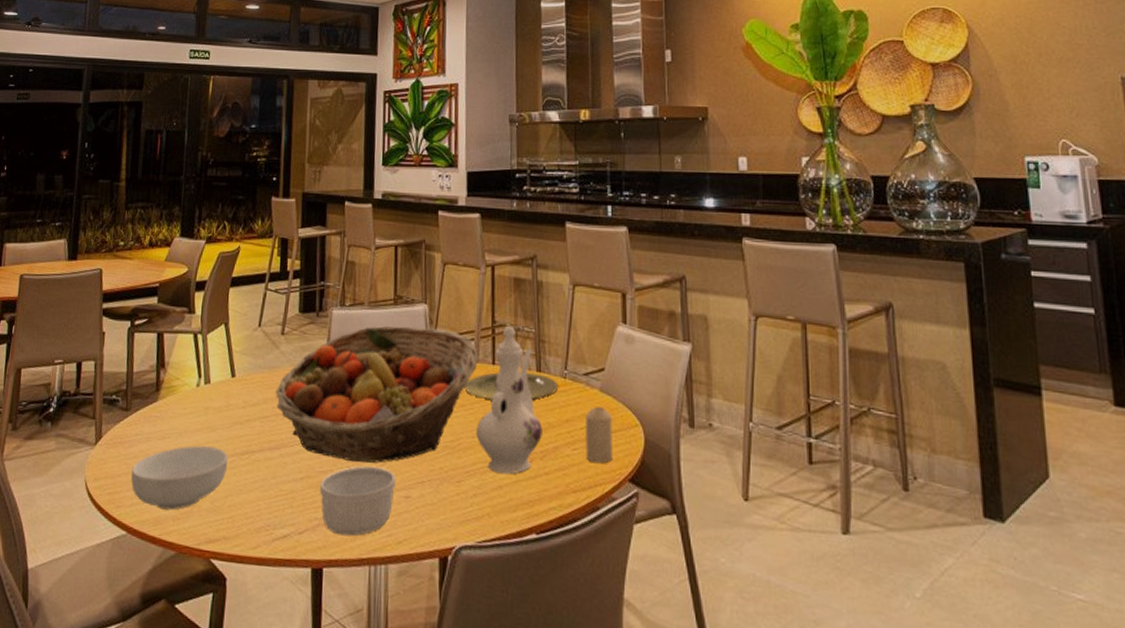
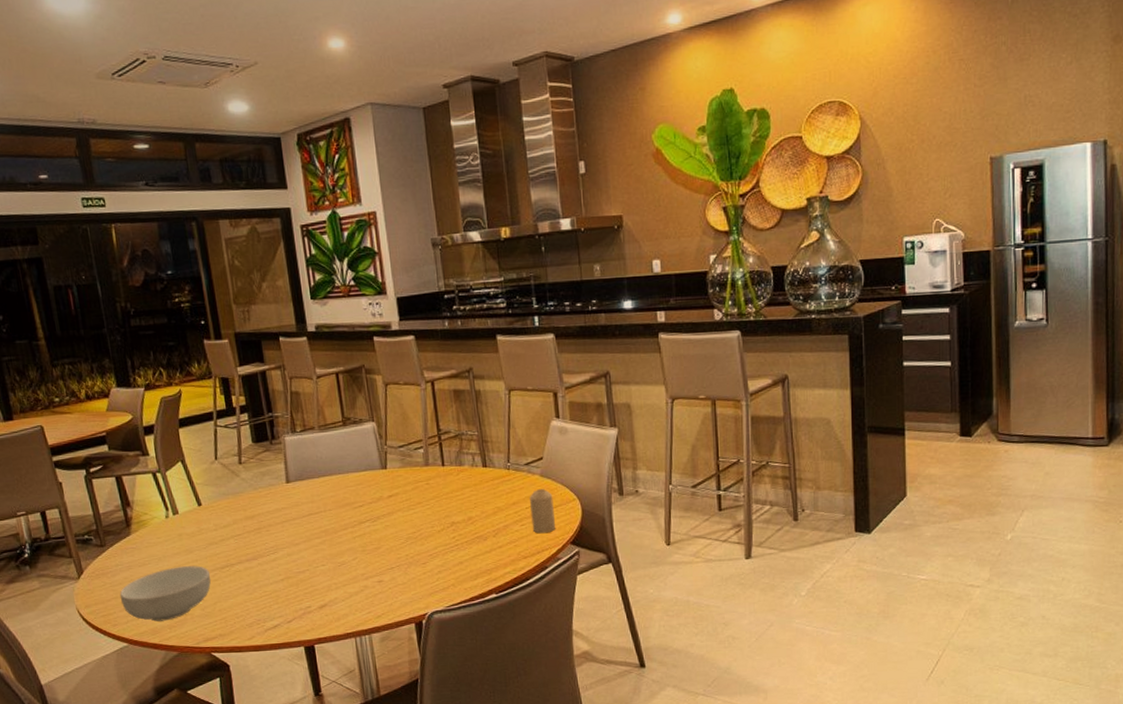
fruit basket: present [275,325,478,463] -> none [243,442,429,560]
ramekin: present [320,466,396,536] -> none [300,562,368,619]
plate: present [464,372,559,399] -> none [419,469,504,495]
ewer: present [475,325,542,475] -> none [434,431,493,553]

